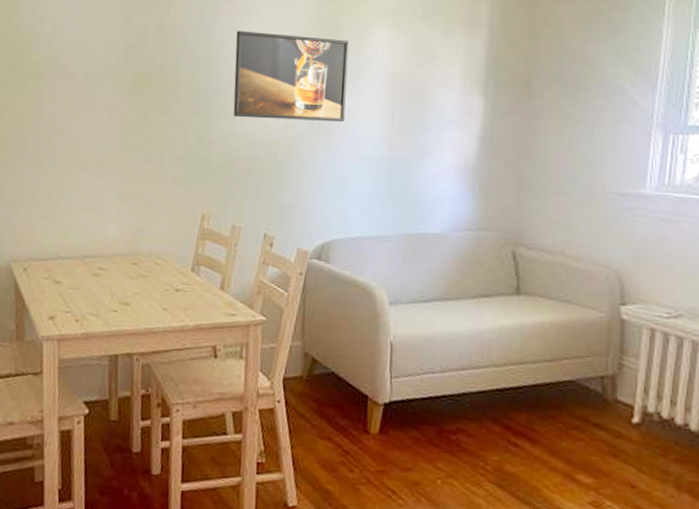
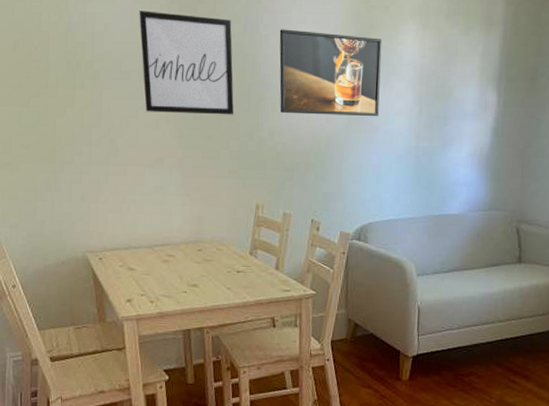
wall art: none [87,13,185,118] -> present [139,11,234,115]

